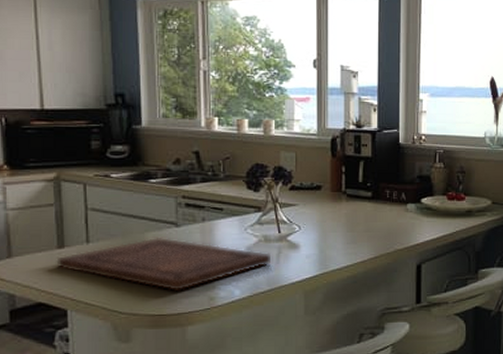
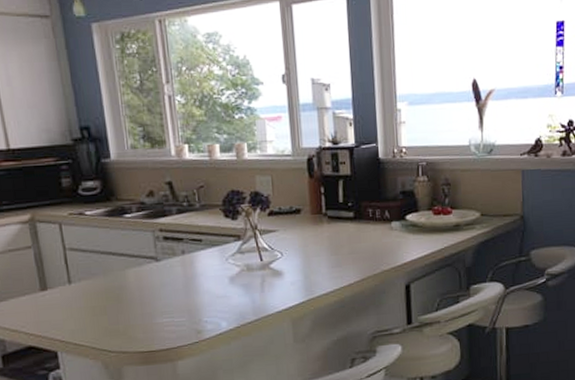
cutting board: present [56,237,272,292] -> none [41,272,256,327]

